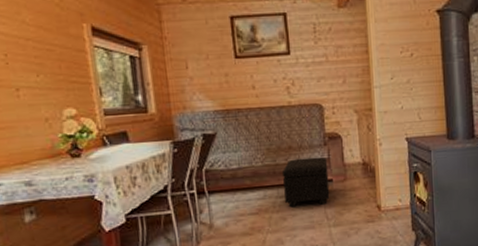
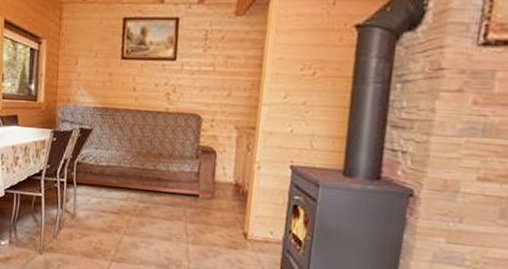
footstool: present [281,157,330,208] -> none [147,166,197,219]

